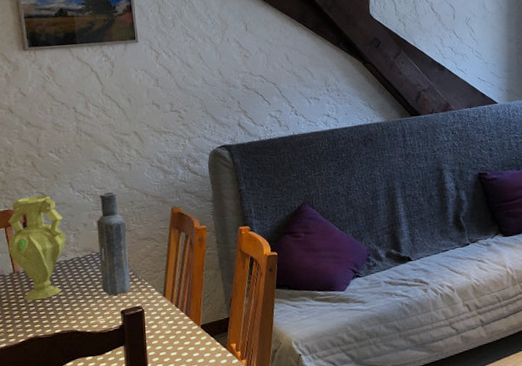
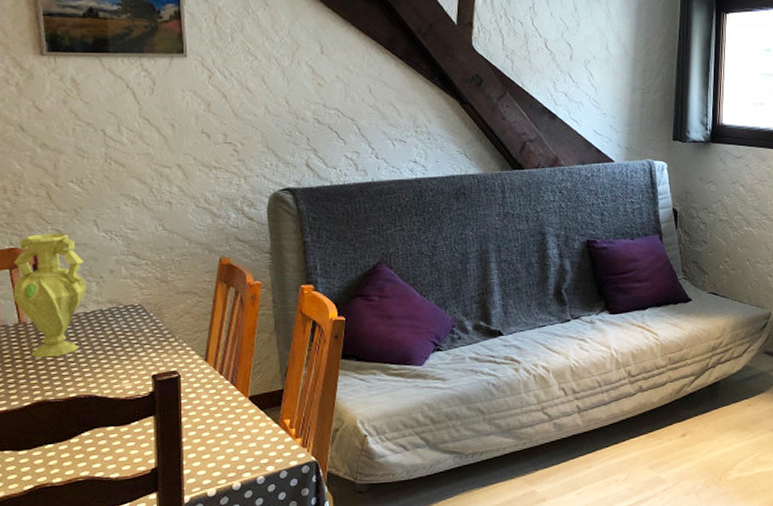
bottle: present [96,192,131,296] -> none [126,235,165,357]

